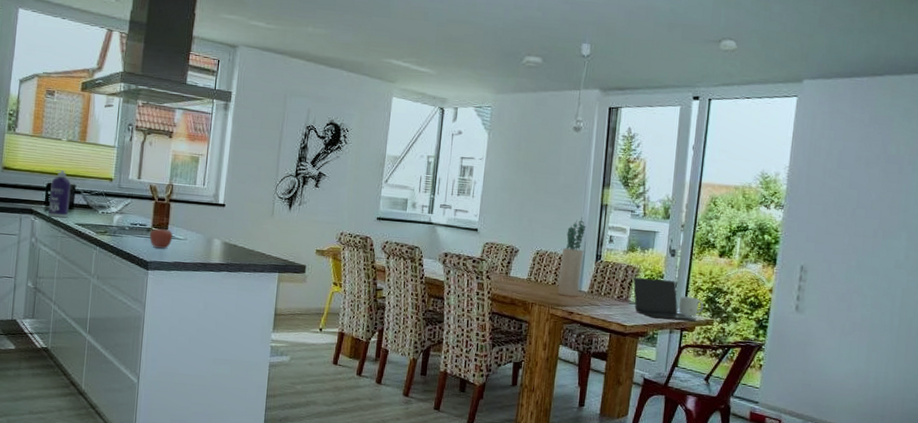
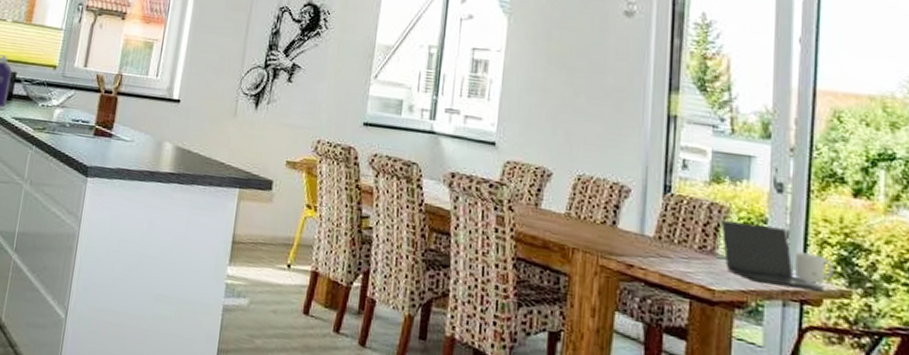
fruit: present [149,225,173,249] -> none [91,123,118,152]
vase: present [557,217,586,297] -> none [608,131,648,244]

